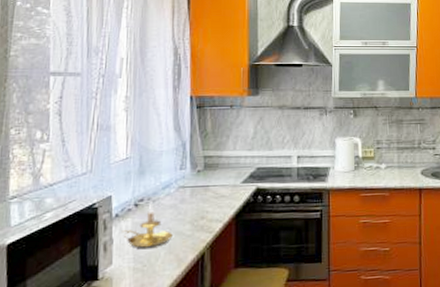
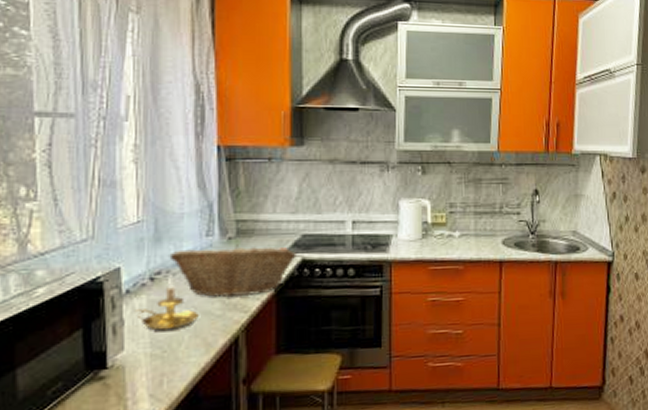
fruit basket: none [150,176,252,220] -> present [169,244,296,298]

